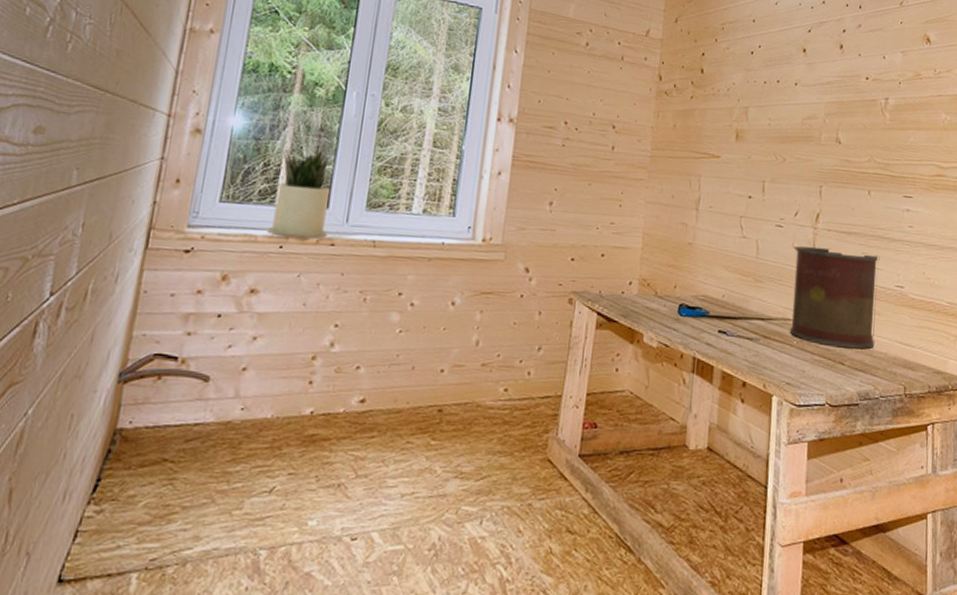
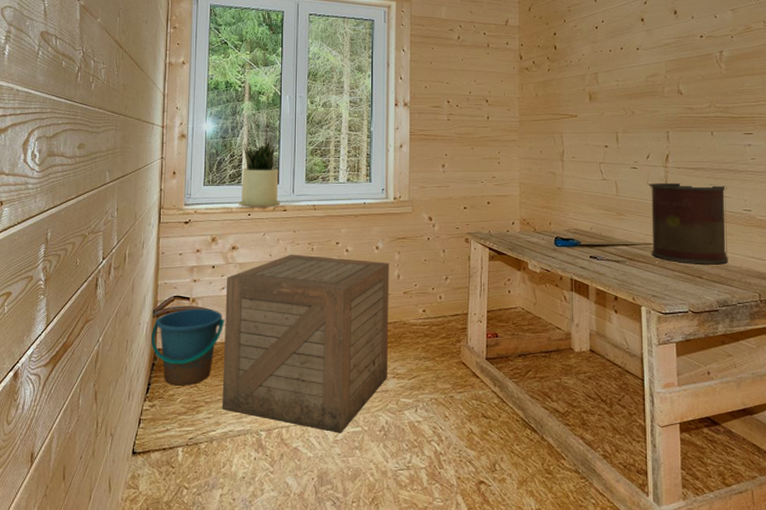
bucket: none [109,372,227,483] -> present [151,308,225,386]
wooden crate: none [205,304,467,553] -> present [222,254,390,433]

